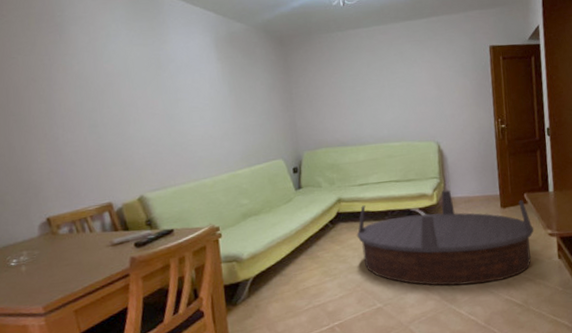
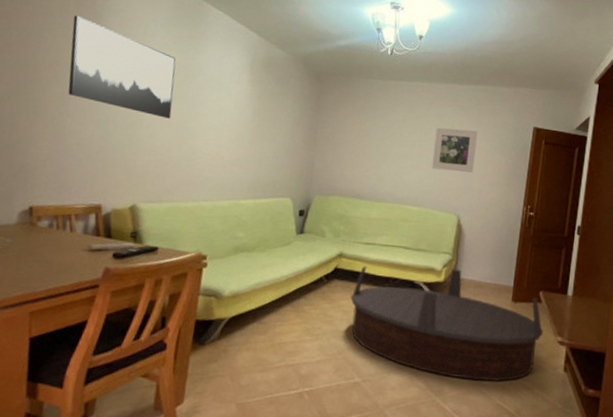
wall art: none [36,31,154,111] -> present [68,15,176,119]
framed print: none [400,60,443,104] -> present [431,127,478,173]

